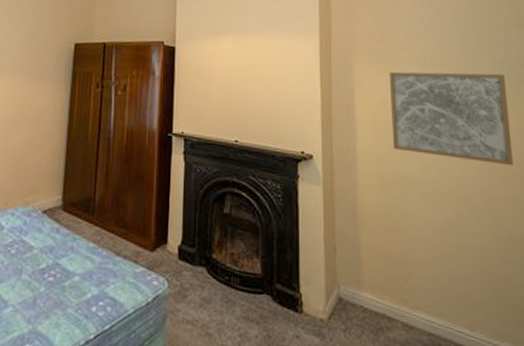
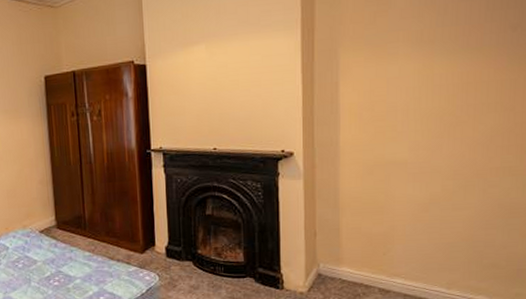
wall art: present [389,71,514,166] -> none [378,39,516,137]

